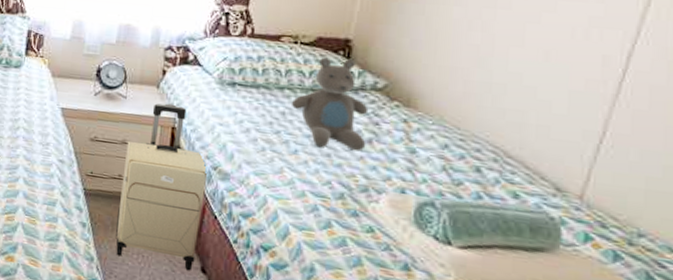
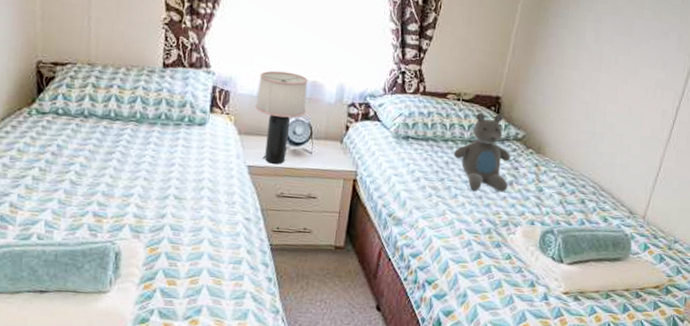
table lamp: none [68,14,121,108] -> present [255,70,308,164]
suitcase: present [116,103,208,271] -> none [300,157,384,311]

